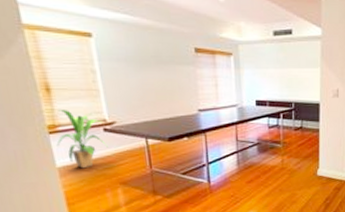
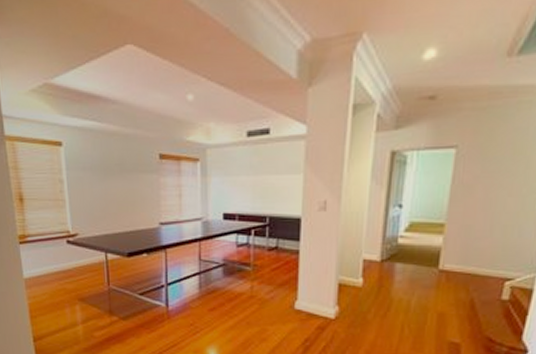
house plant: present [56,109,108,169] -> none [25,219,70,281]

